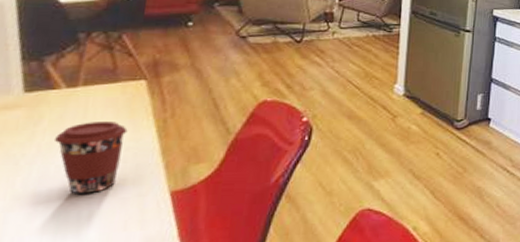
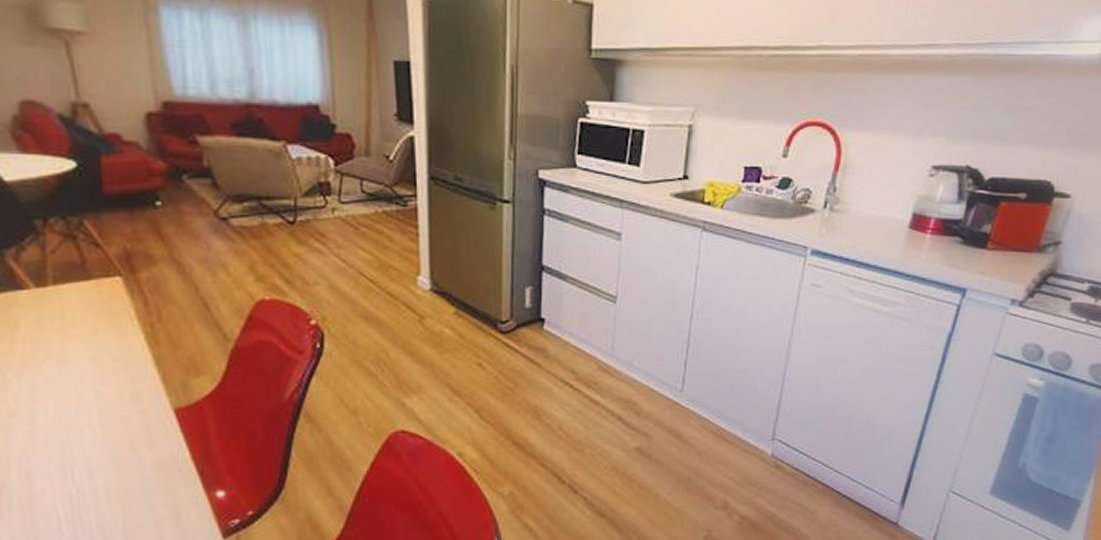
coffee cup: present [53,120,128,194] -> none [36,326,113,411]

